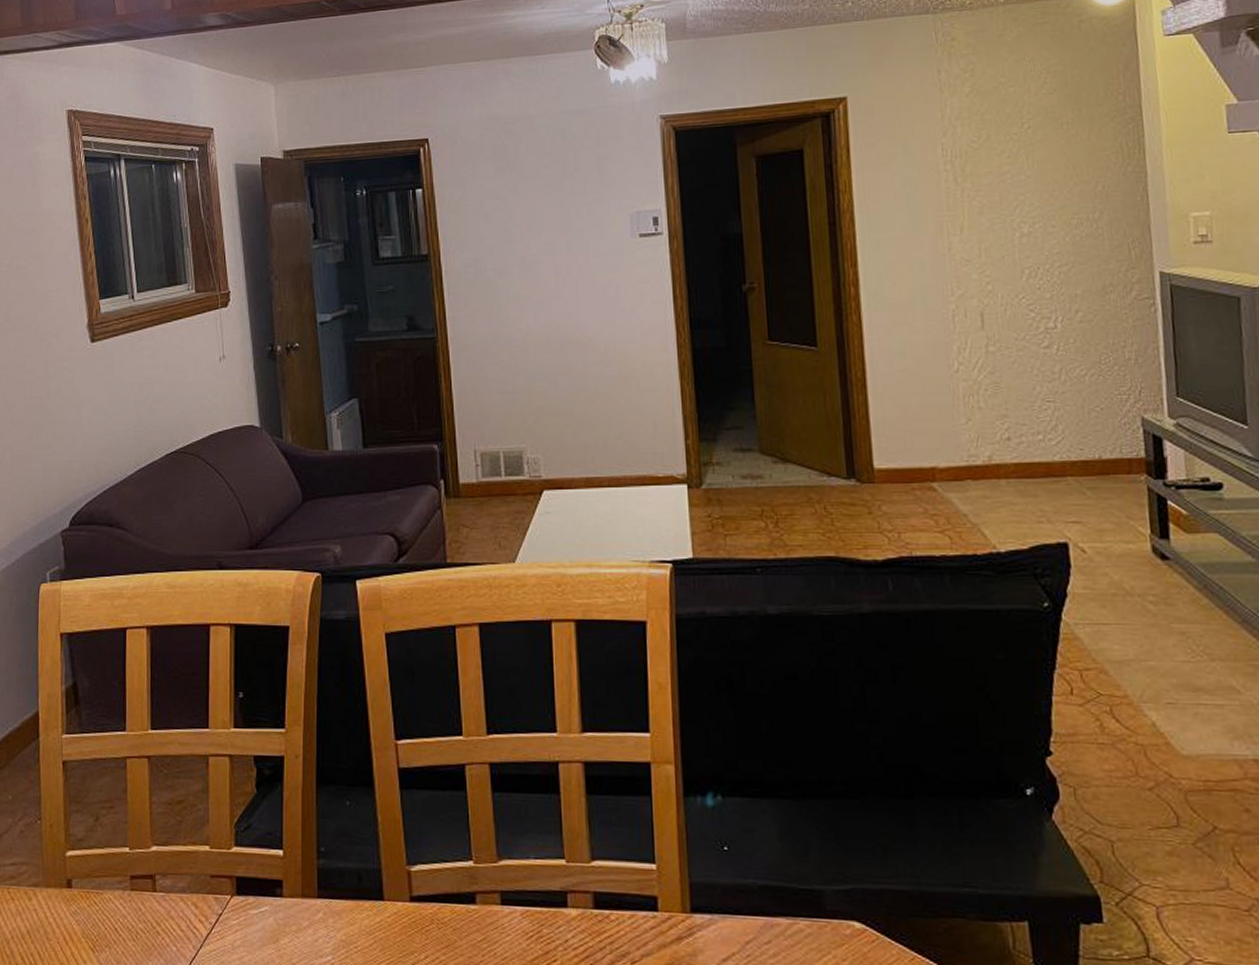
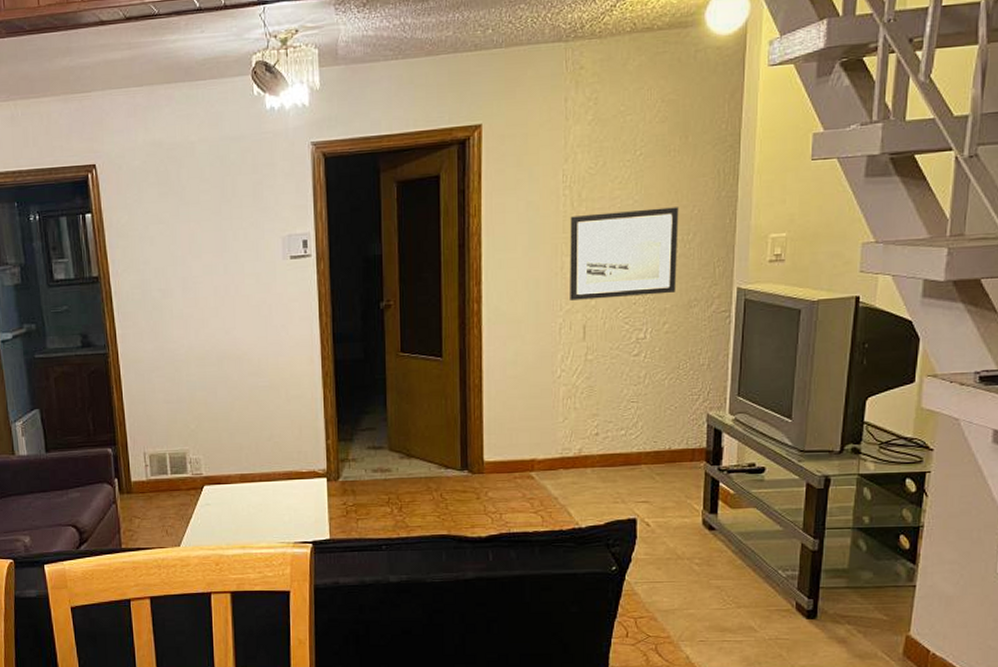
wall art: none [954,183,1087,284] -> present [570,207,679,300]

